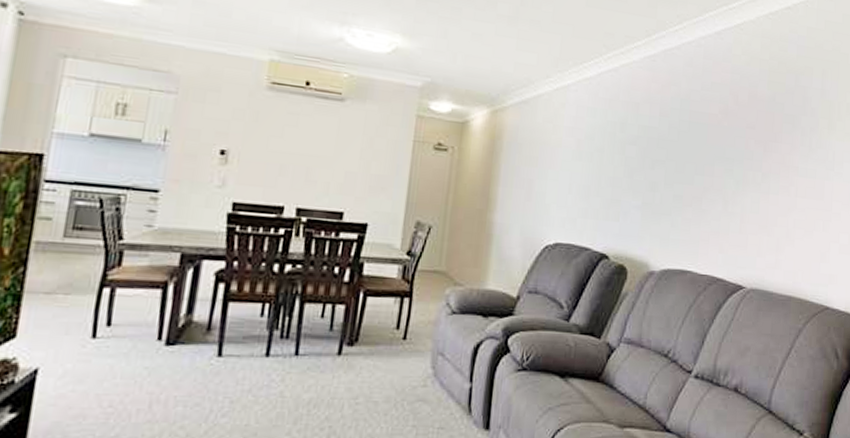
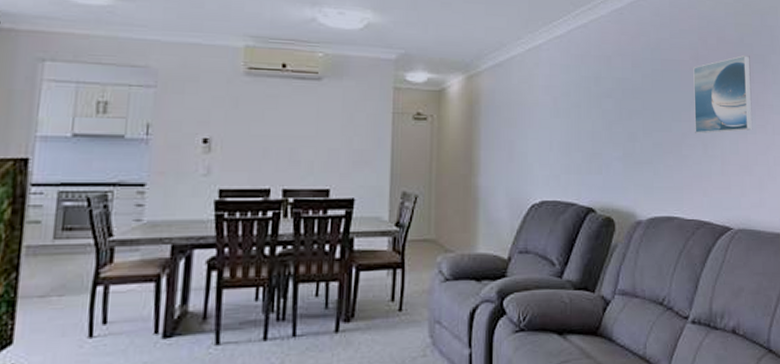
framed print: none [717,114,780,191] -> present [693,55,753,134]

